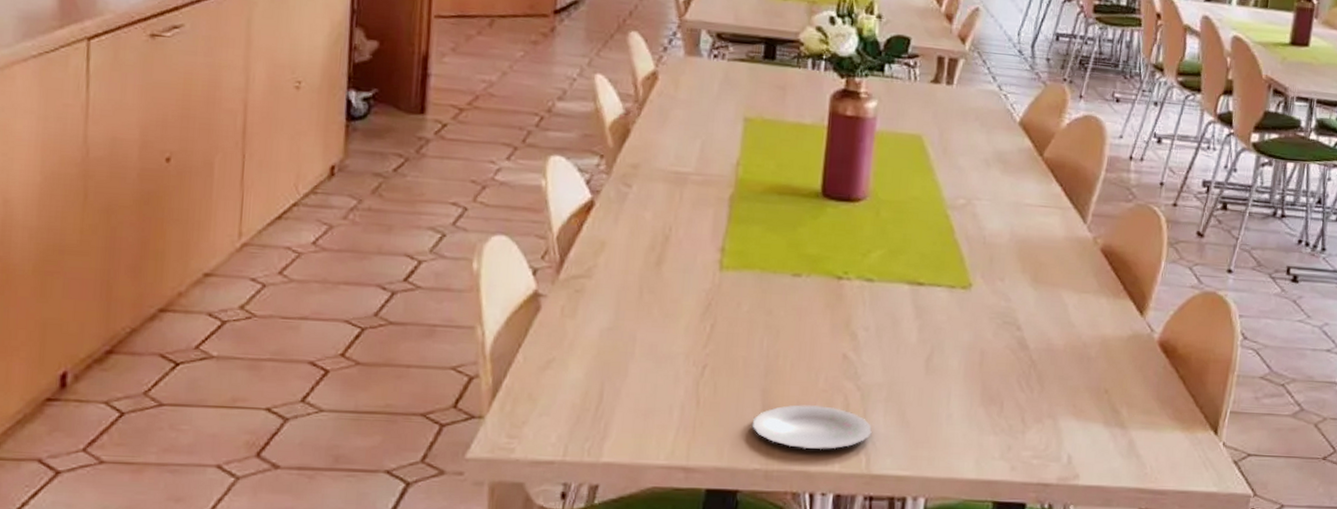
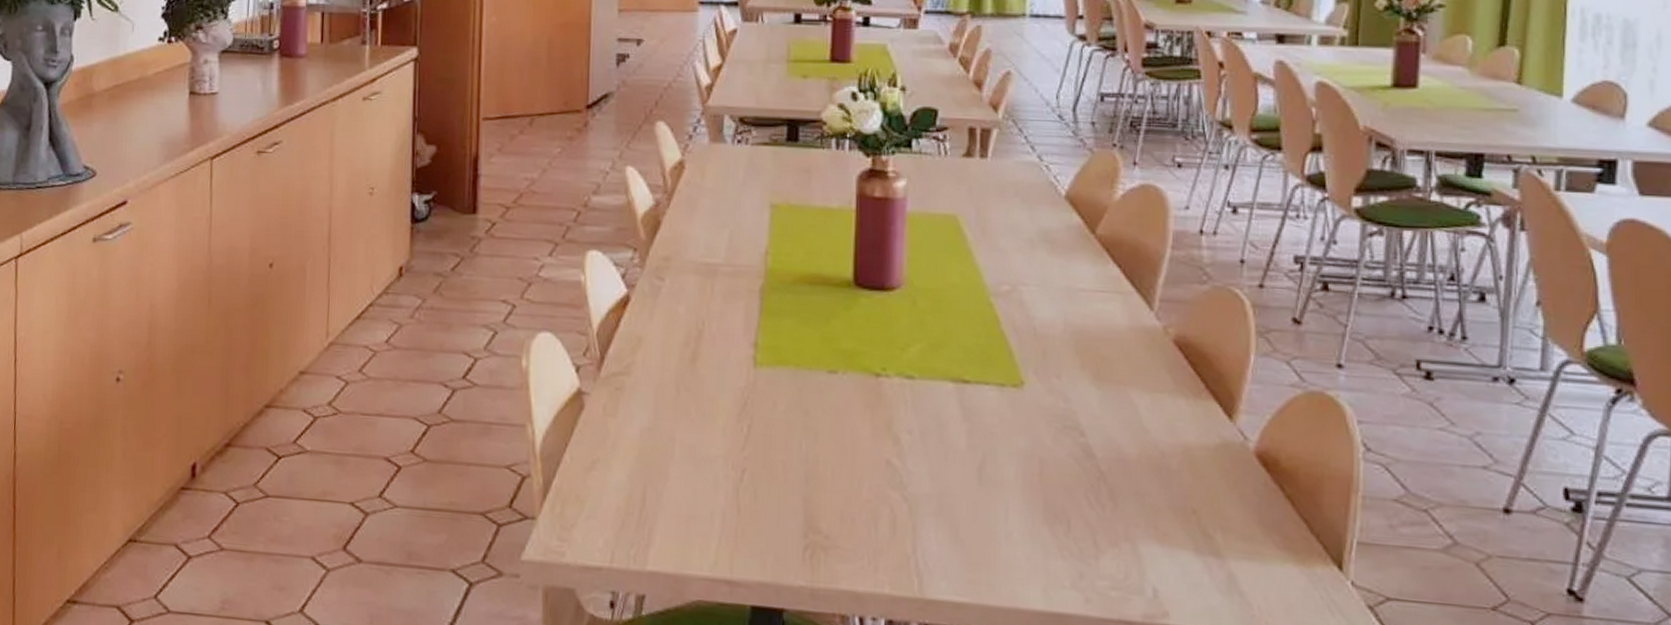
plate: present [753,404,872,450] -> none [796,516,923,568]

